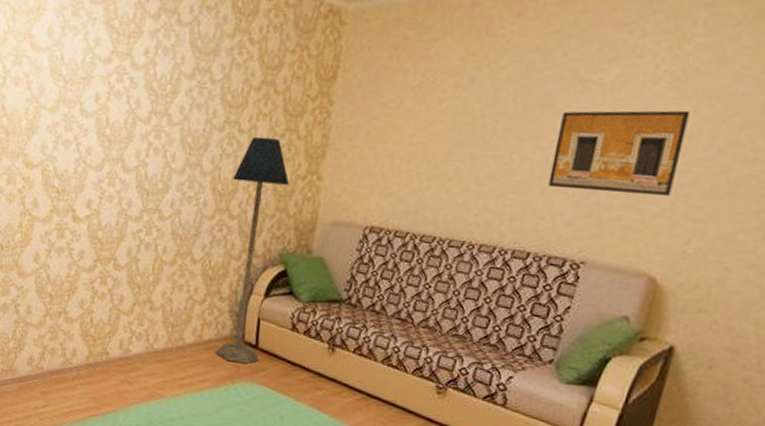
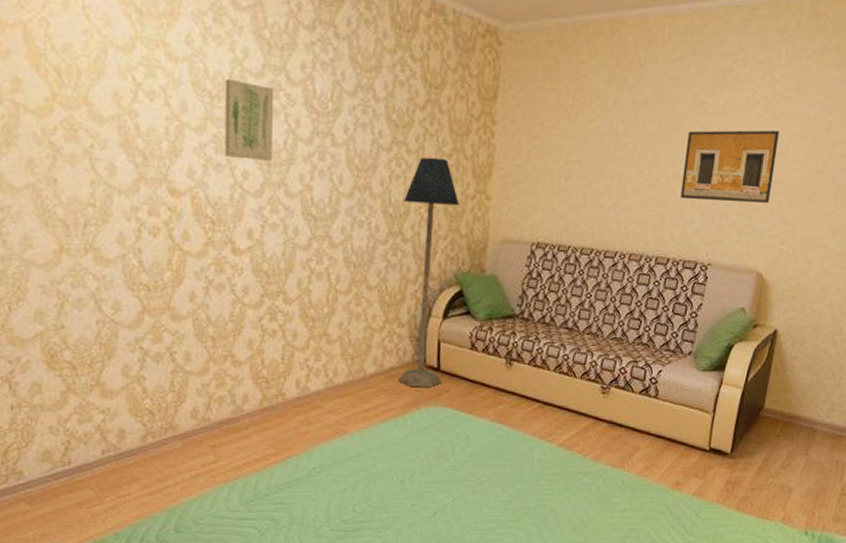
wall art: none [72,64,120,138] -> present [224,78,274,161]

